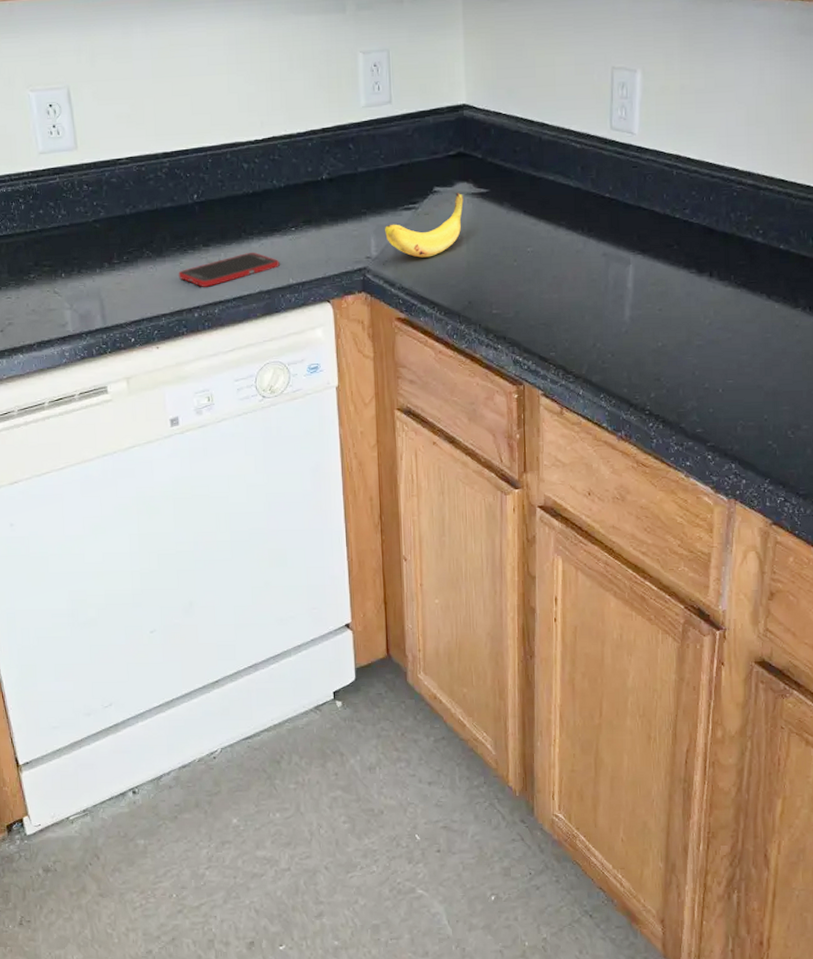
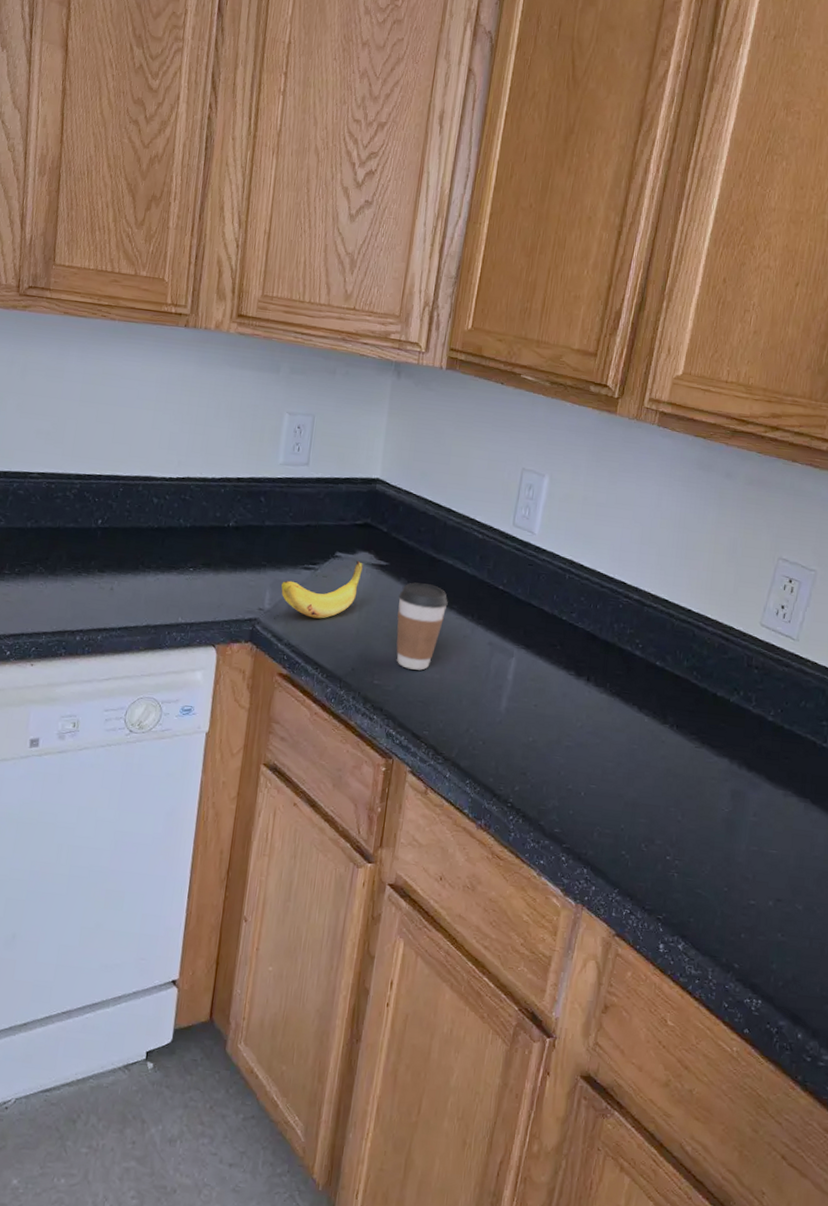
cell phone: present [178,253,280,287] -> none [67,585,172,613]
coffee cup: none [504,204,555,293] -> present [396,582,448,671]

